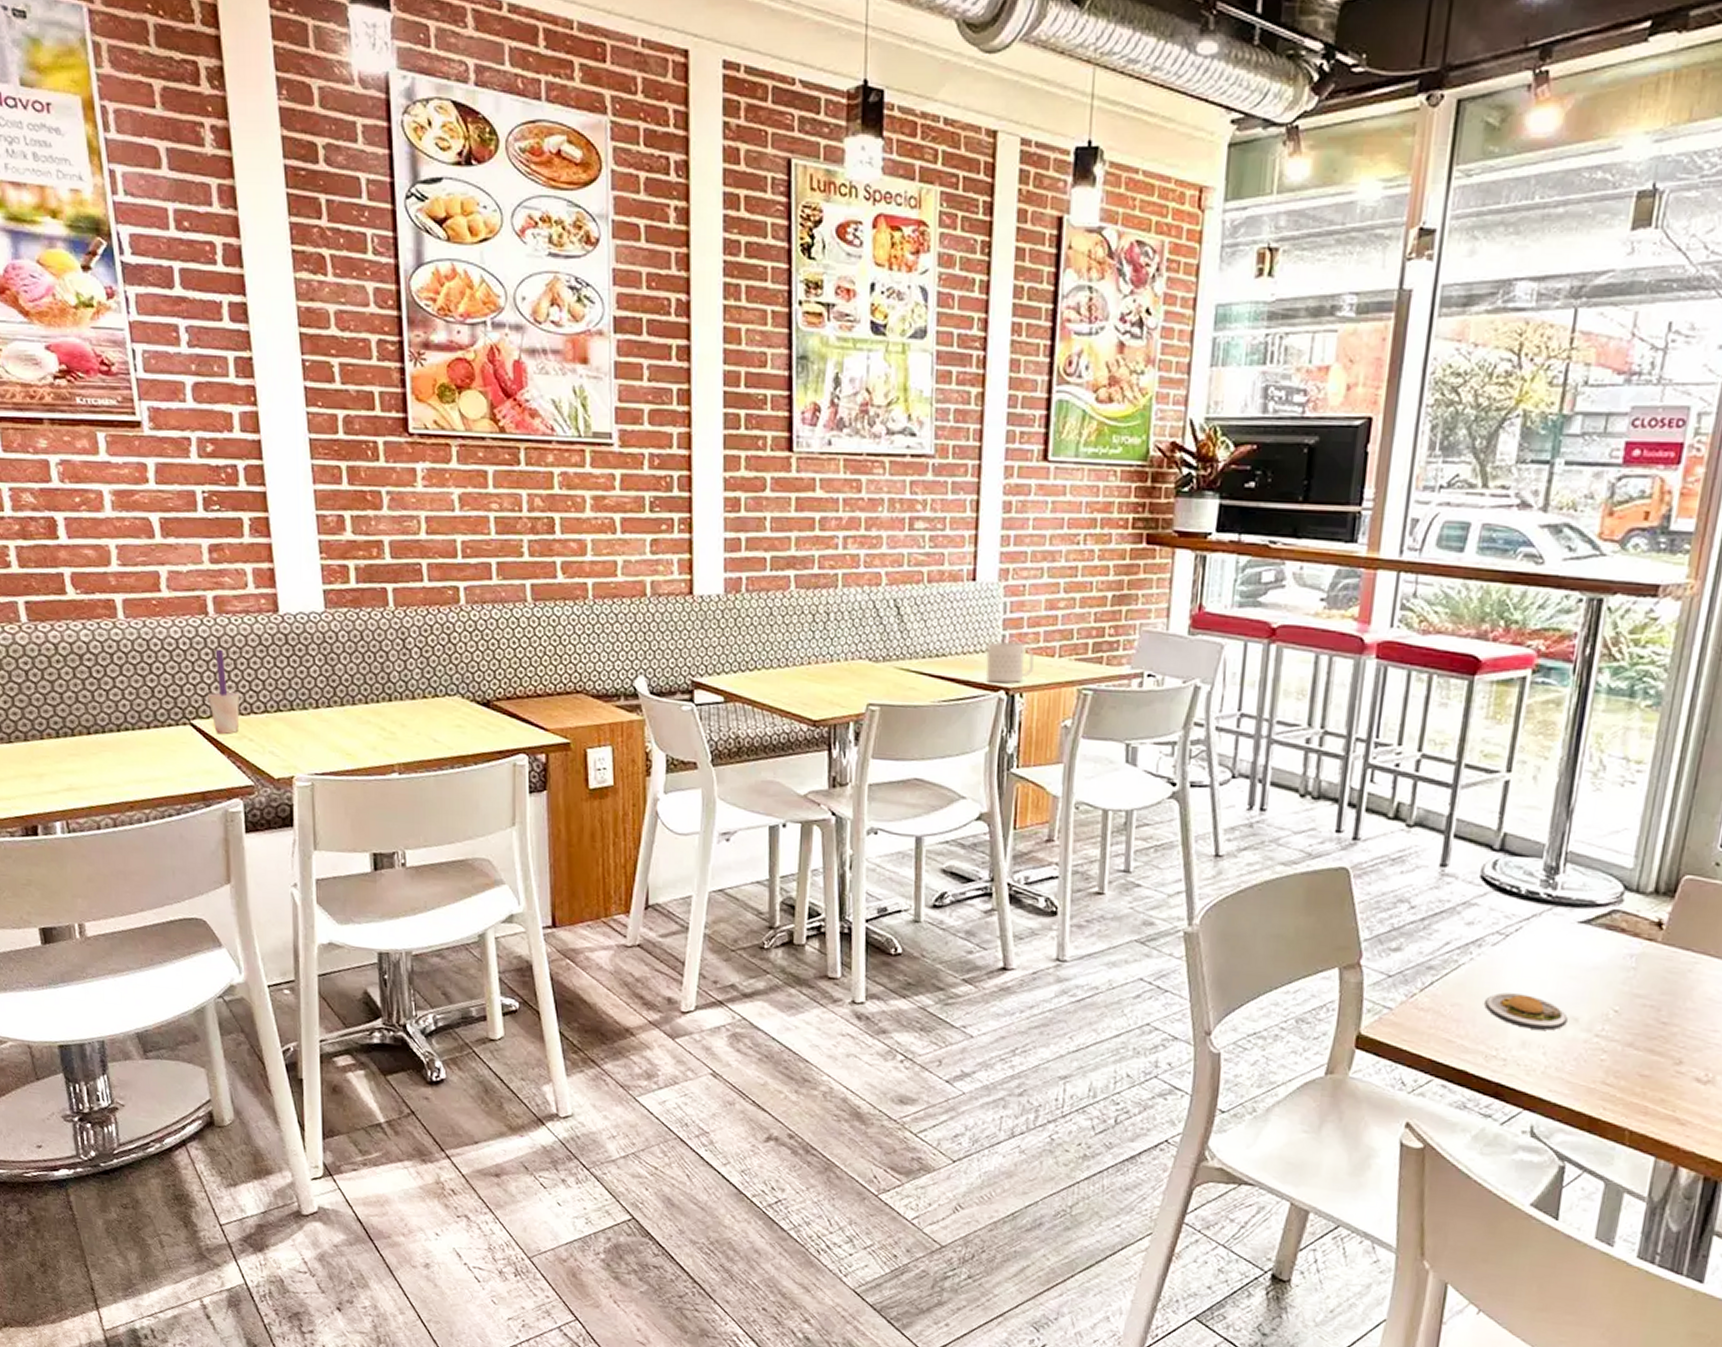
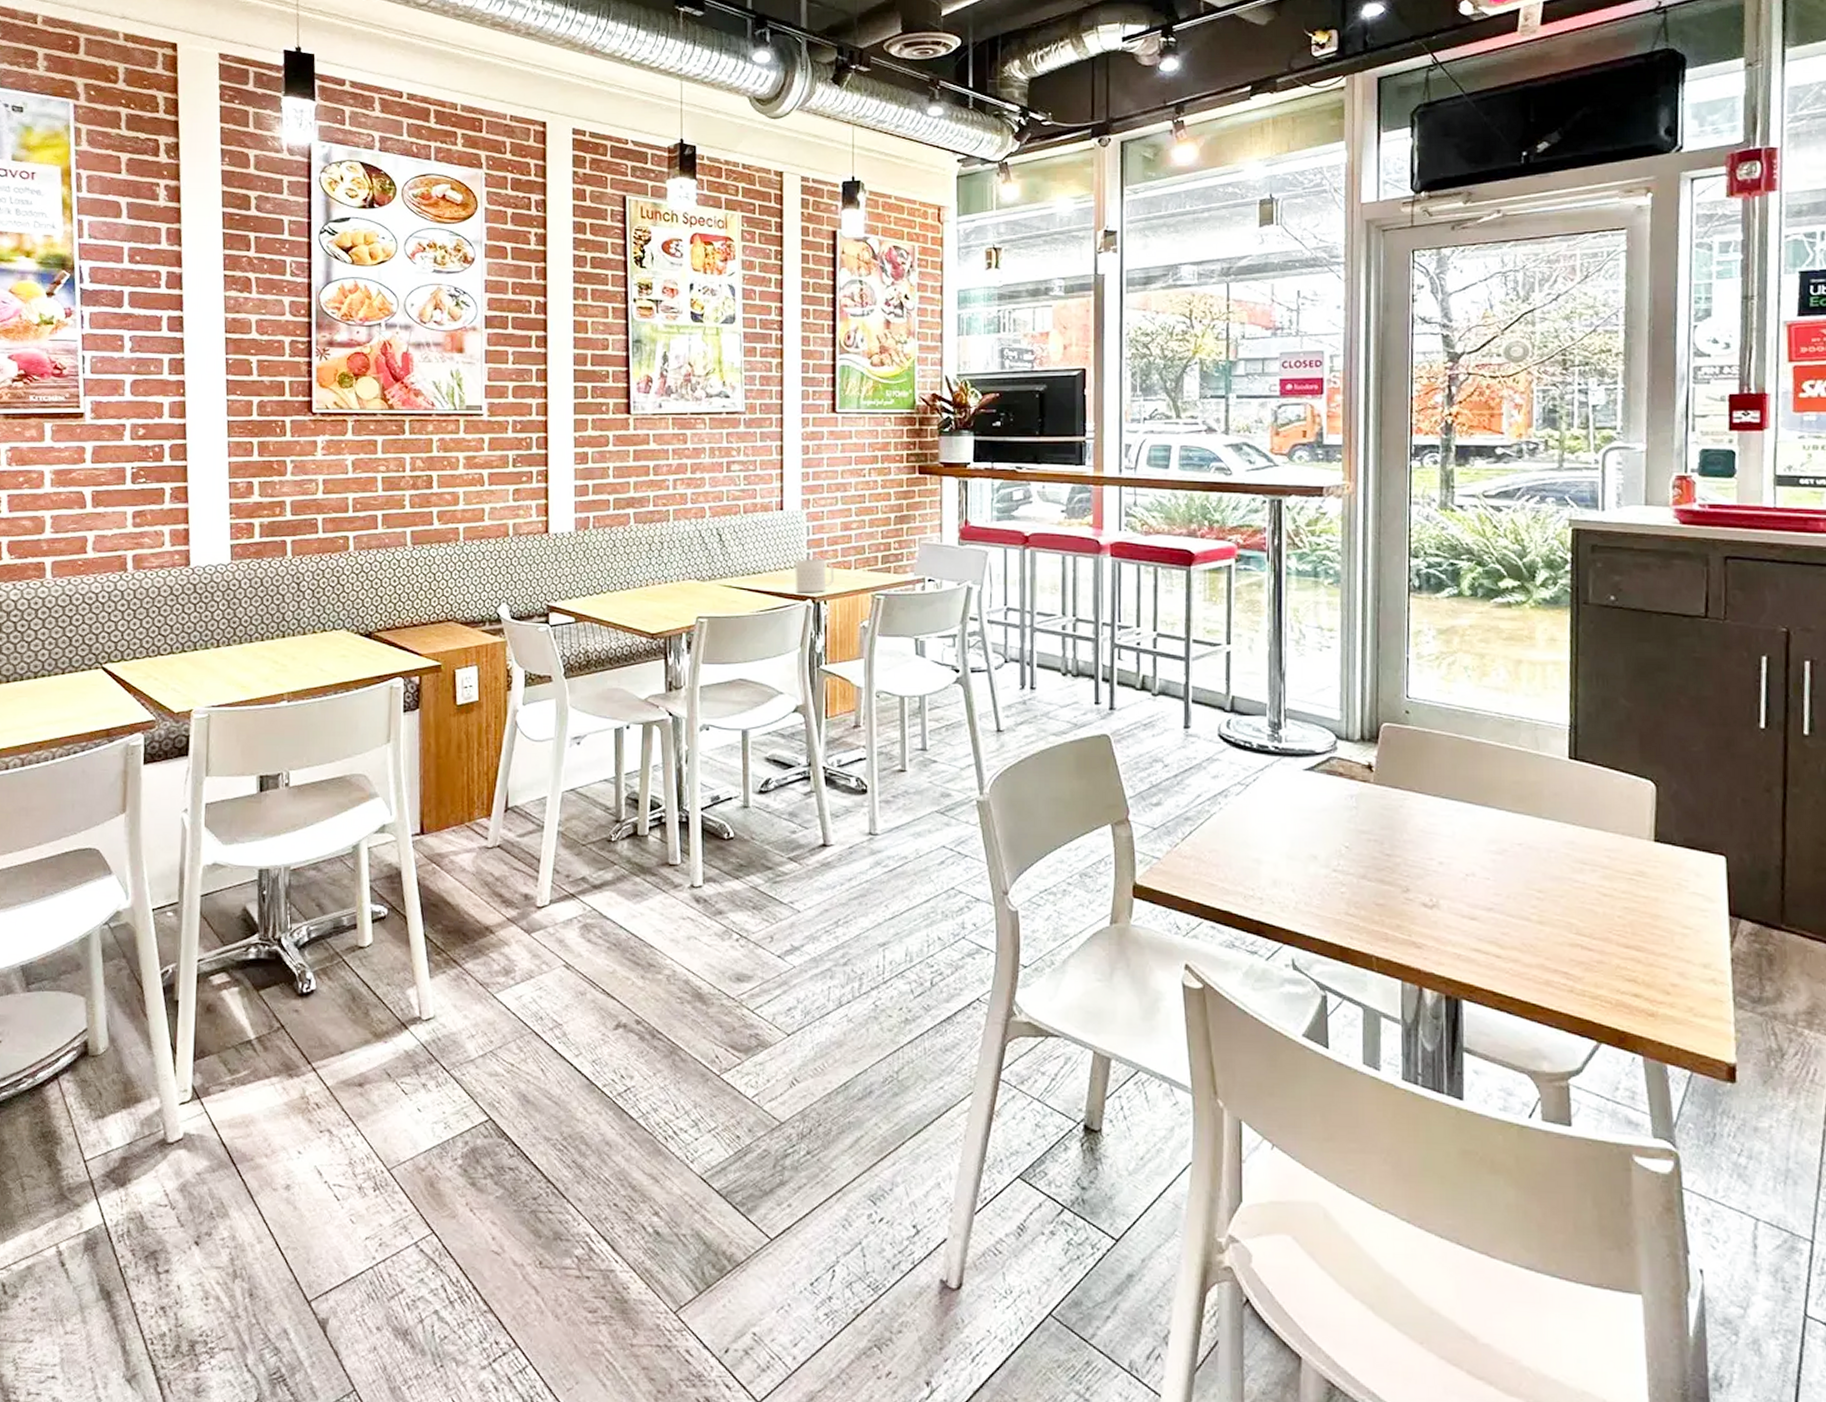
beverage cup: present [207,649,240,735] -> none [120,600,150,676]
hamburger: present [1485,992,1568,1031] -> none [1237,837,1308,869]

